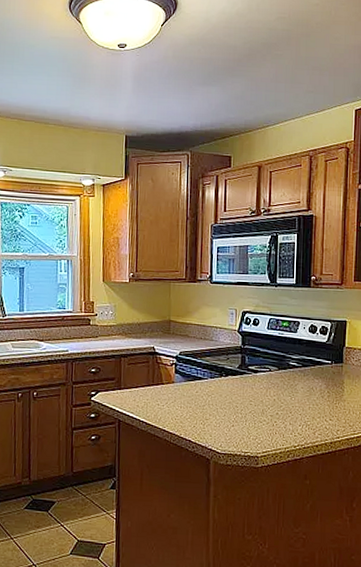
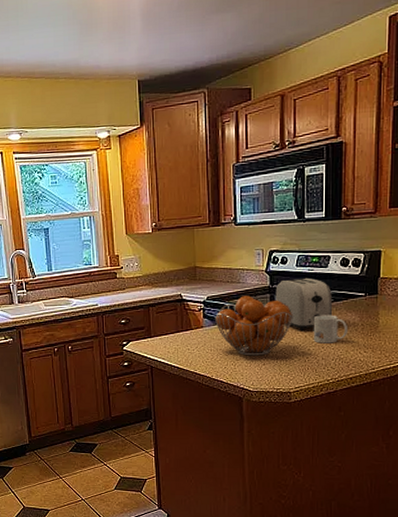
fruit basket: none [185,354,263,417] -> present [214,295,293,356]
toaster: none [246,341,301,395] -> present [275,277,333,331]
mug: none [281,379,314,409] -> present [313,315,347,344]

